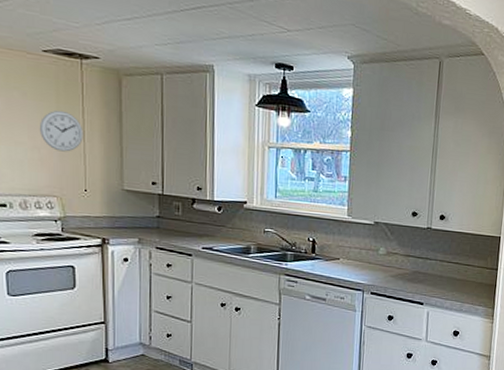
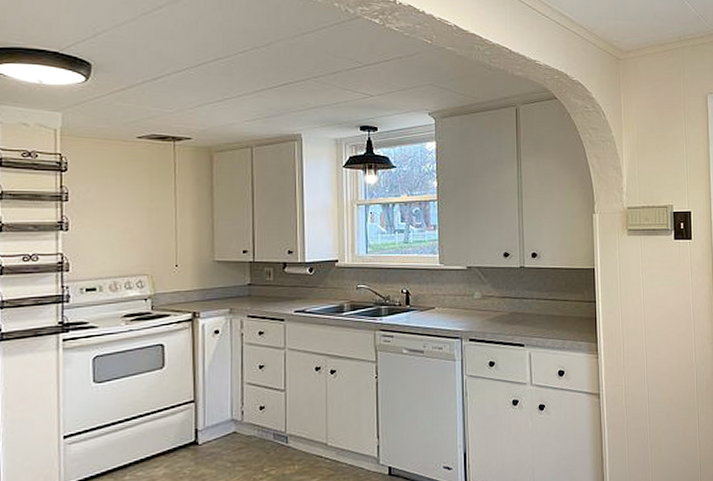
wall clock: present [39,110,83,152] -> none [131,190,175,230]

